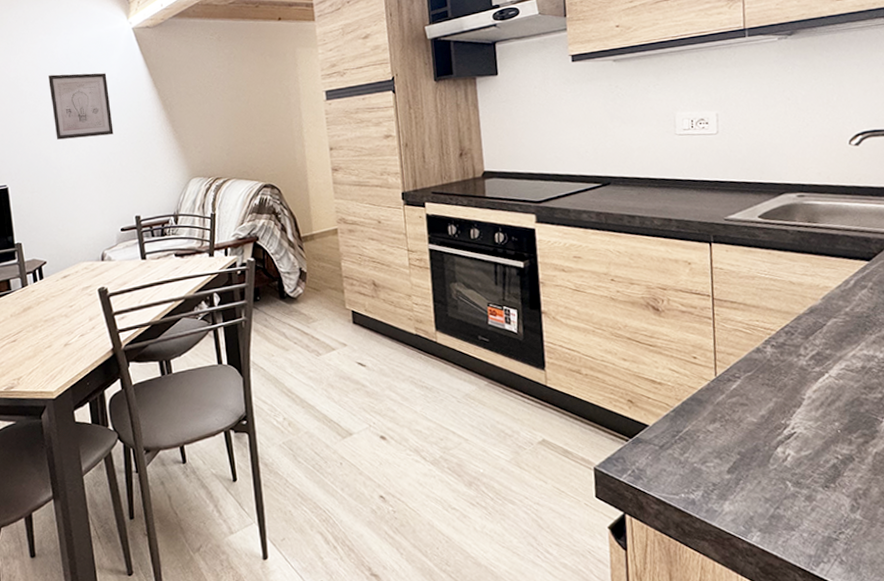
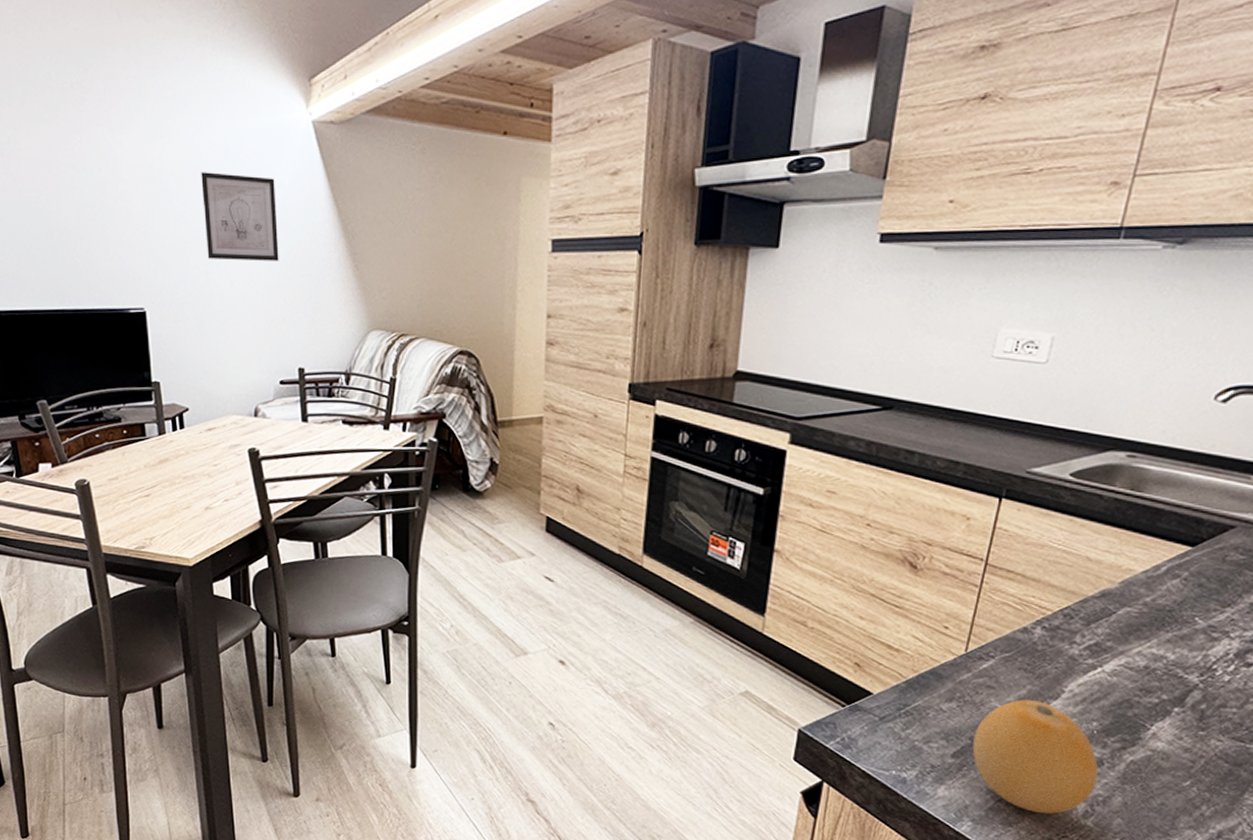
fruit: none [741,410,854,514] -> present [972,699,1099,814]

